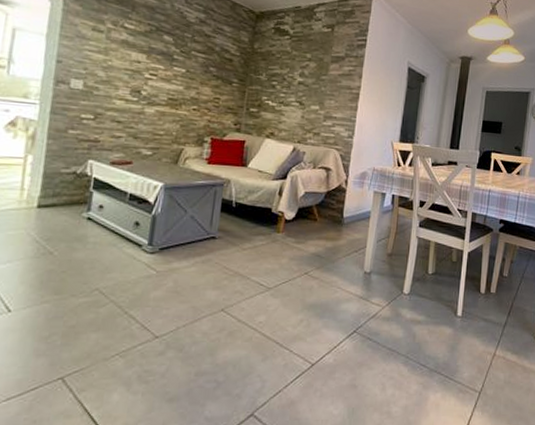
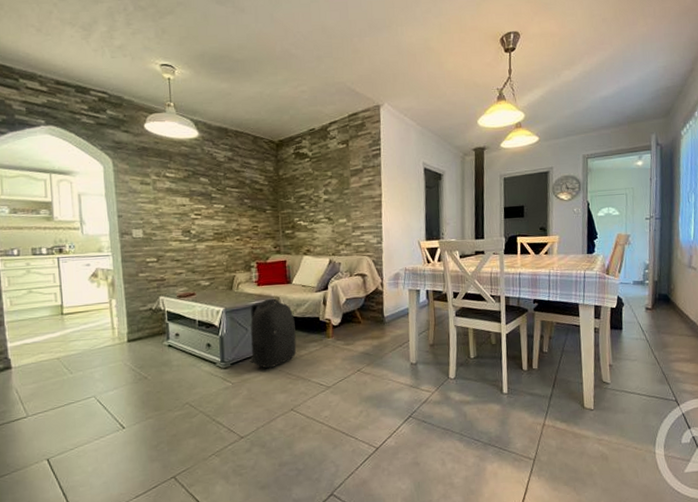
backpack: none [184,180,244,260] -> present [250,298,297,369]

